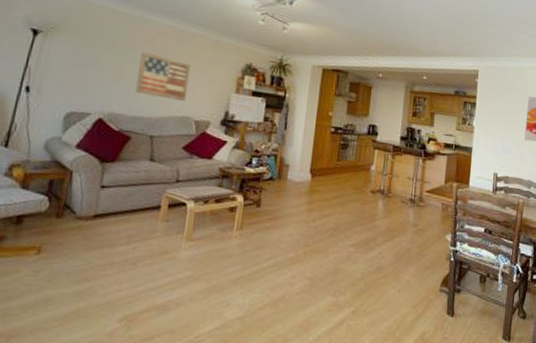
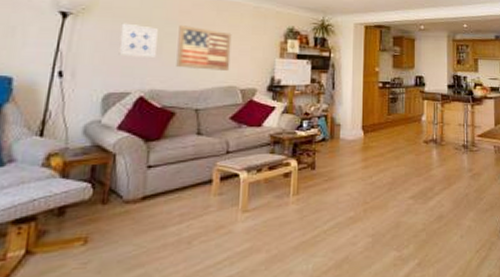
wall art: none [82,45,121,83] -> present [118,23,158,59]

